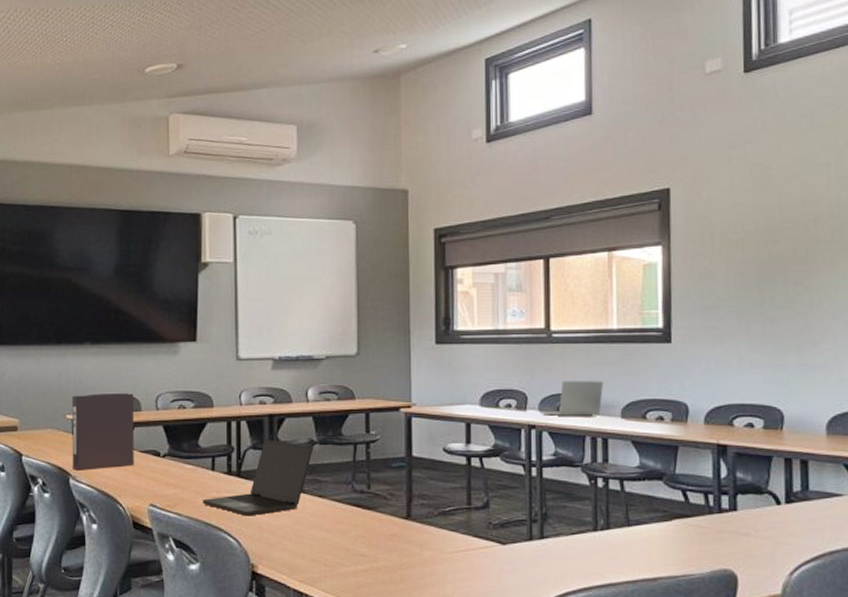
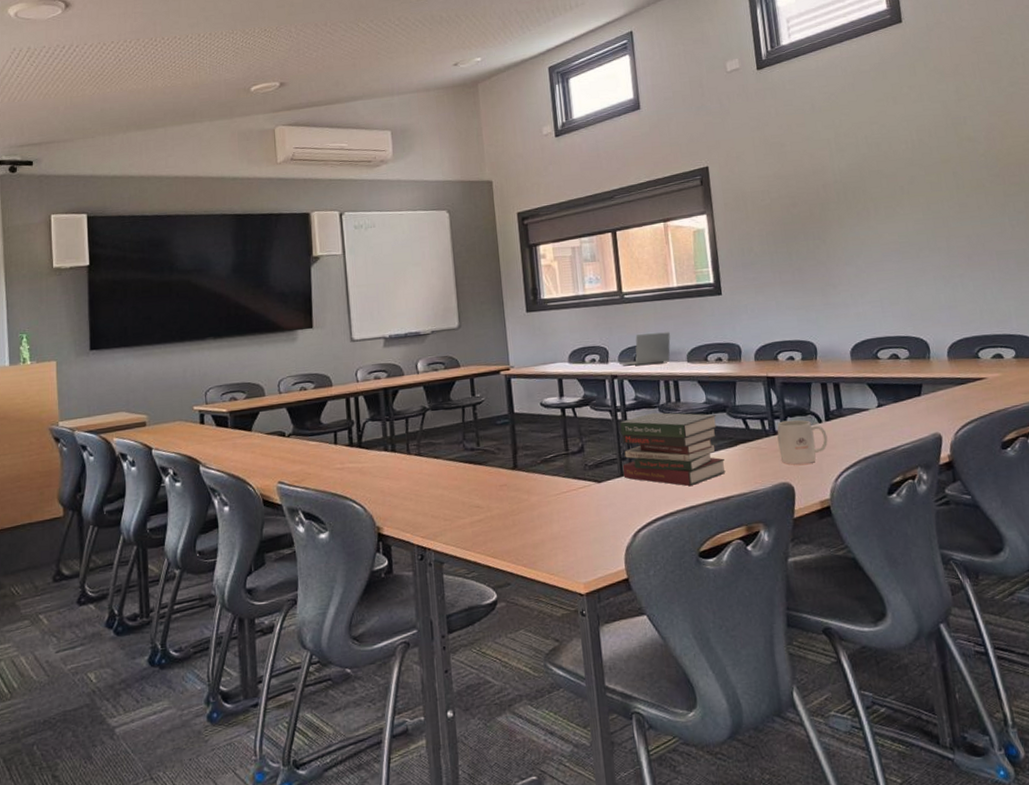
binder: present [71,393,135,472] -> none [197,380,261,459]
laptop: present [203,439,313,516] -> none [328,411,426,483]
books: none [532,472,655,561] -> present [620,412,726,487]
mug: none [723,498,786,552] -> present [777,419,828,466]

